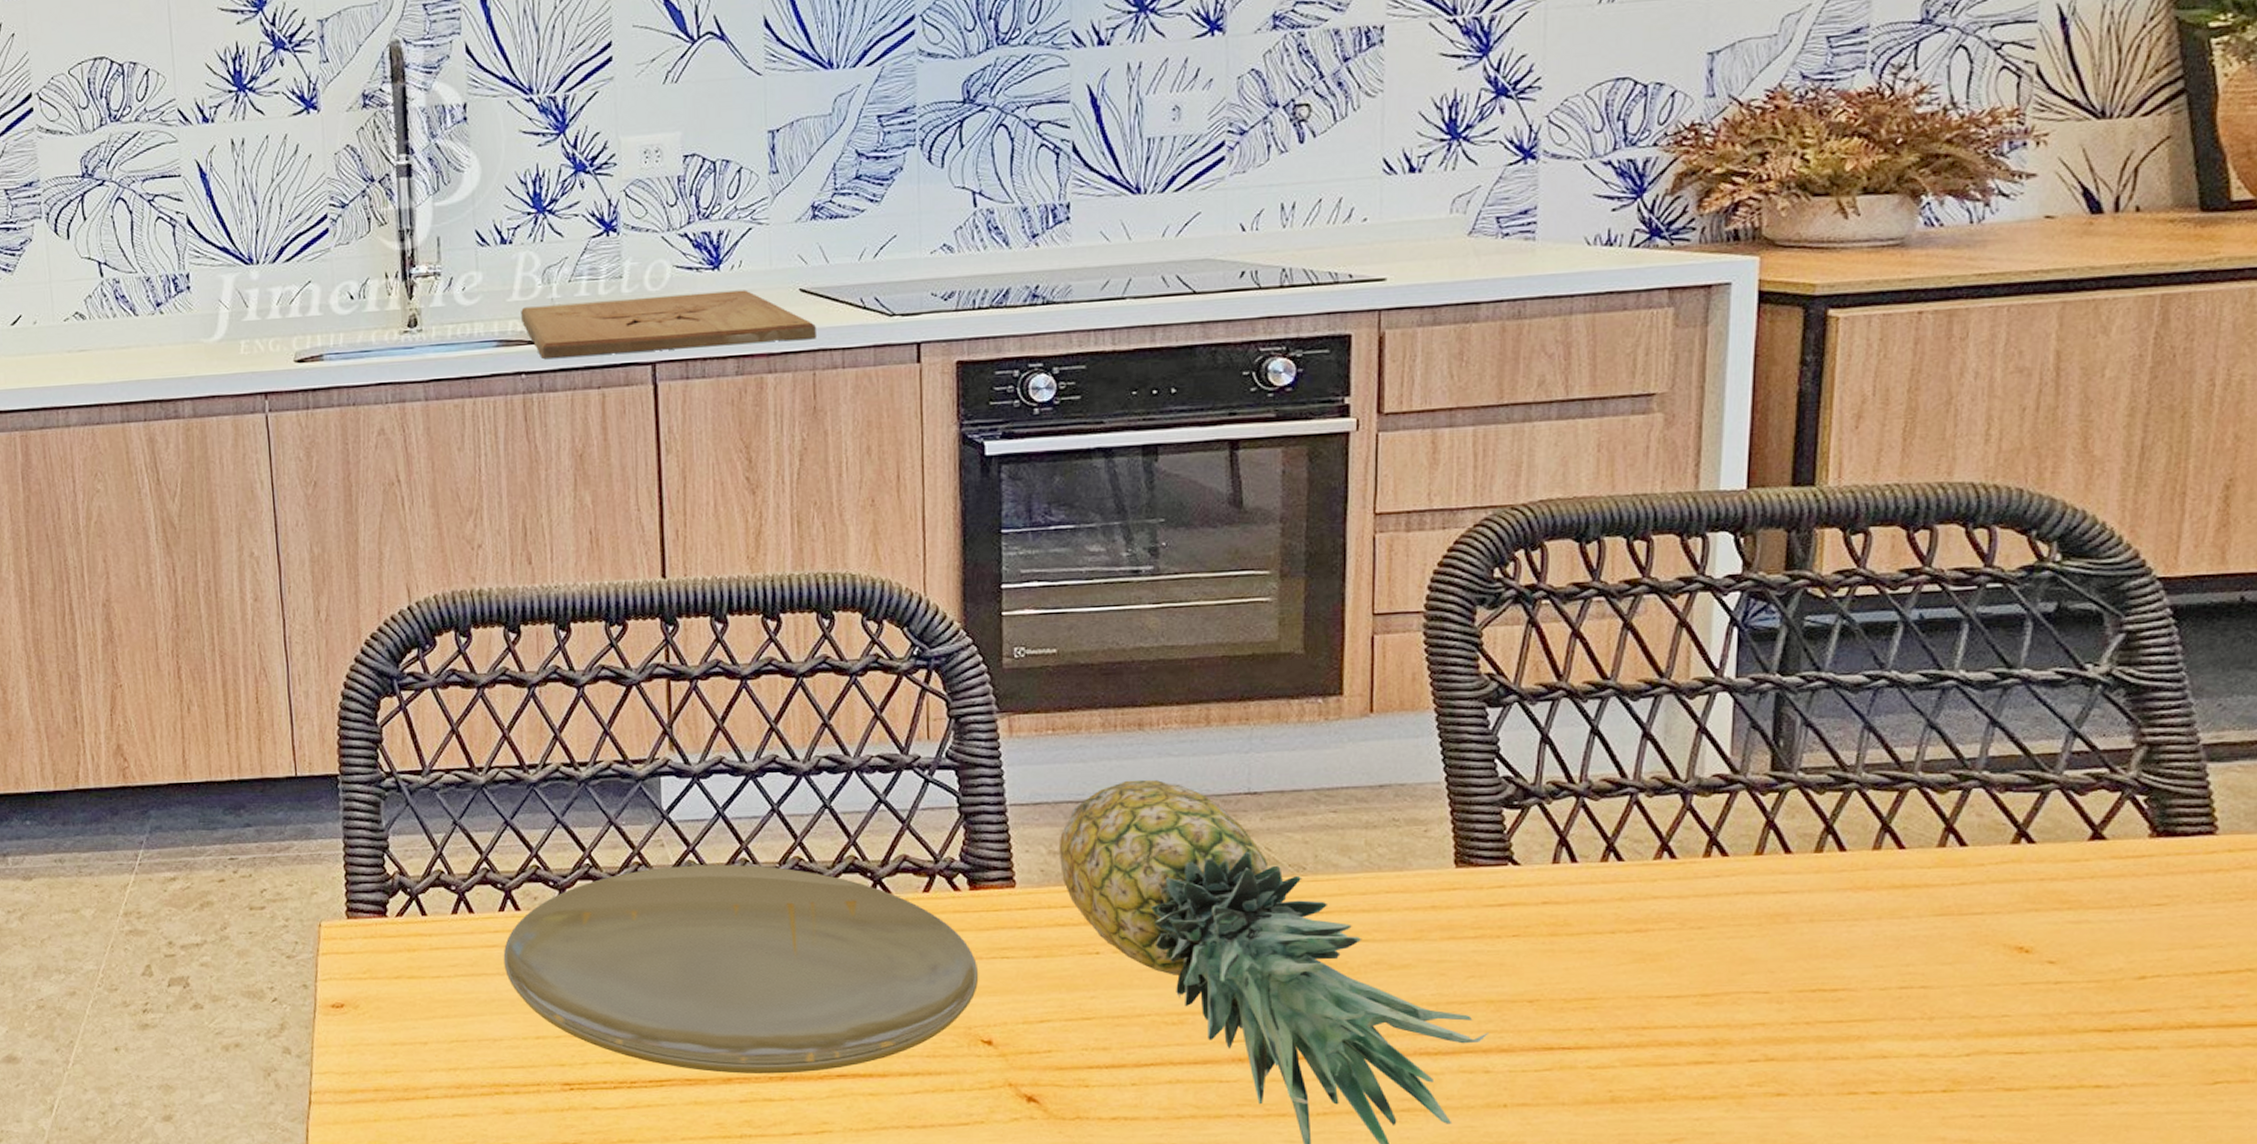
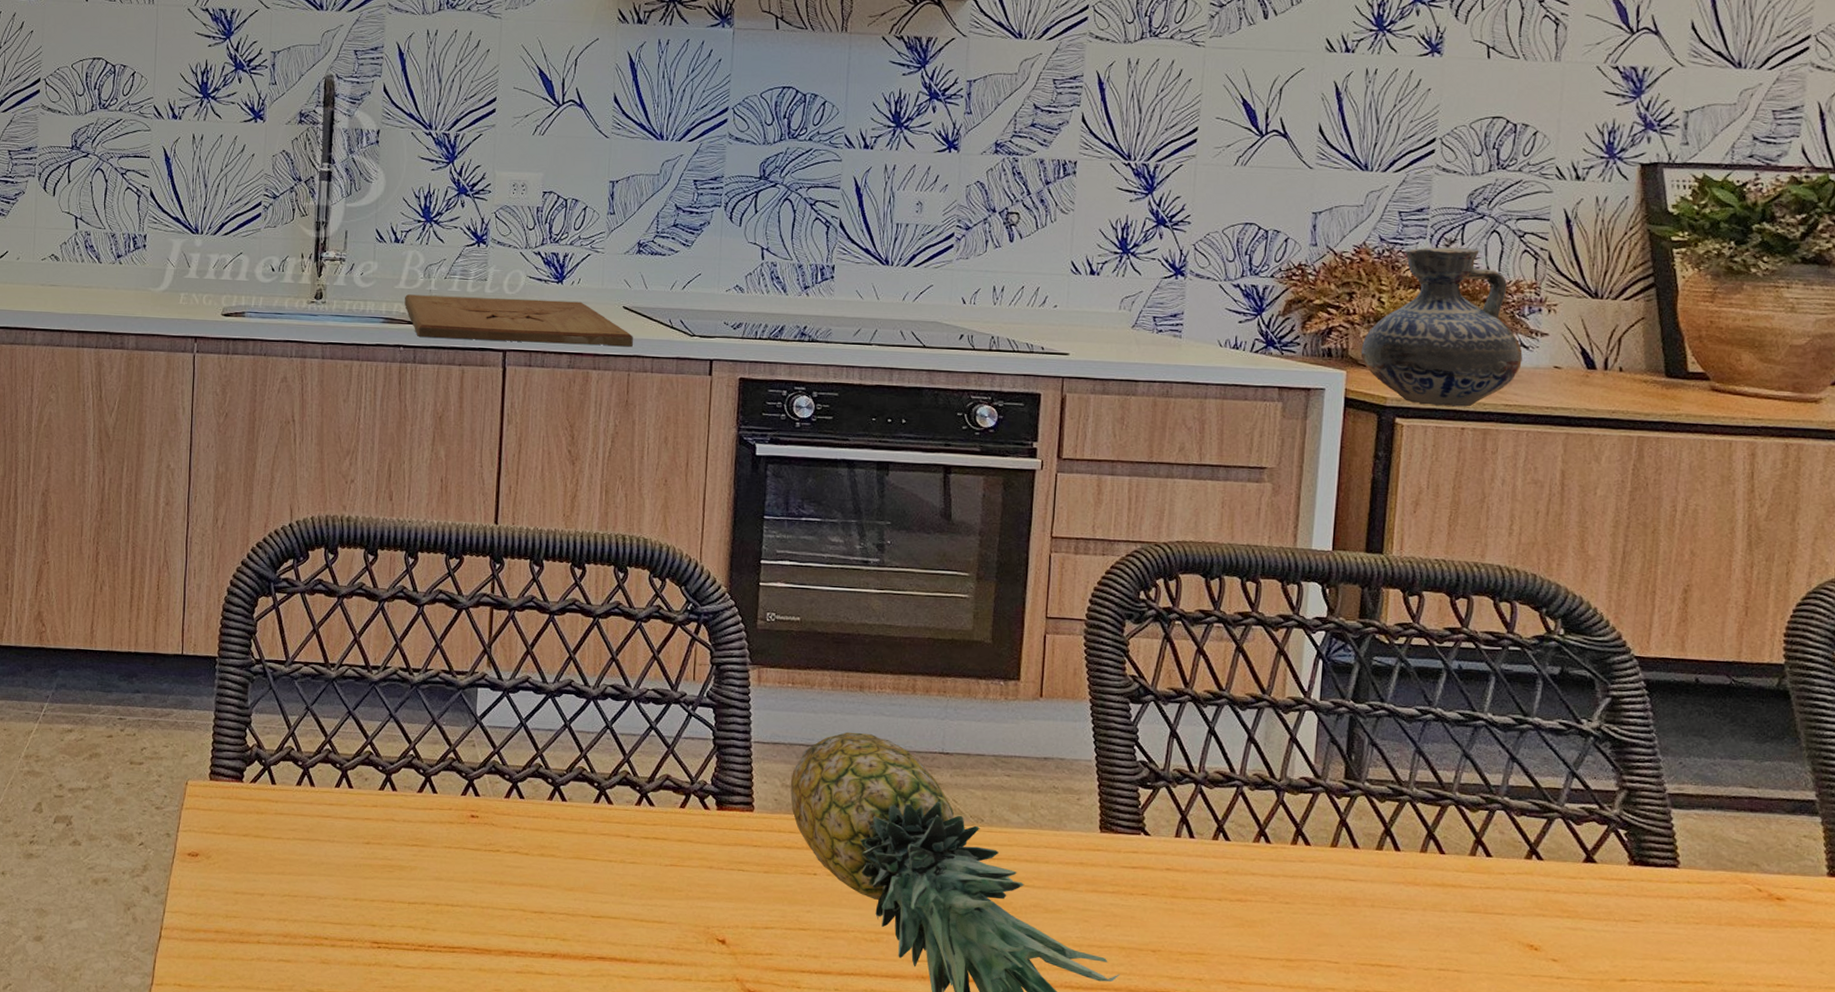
plate: present [503,864,979,1074] -> none [334,764,719,952]
ceramic jug: none [1778,73,2001,288] -> present [1360,246,1523,407]

